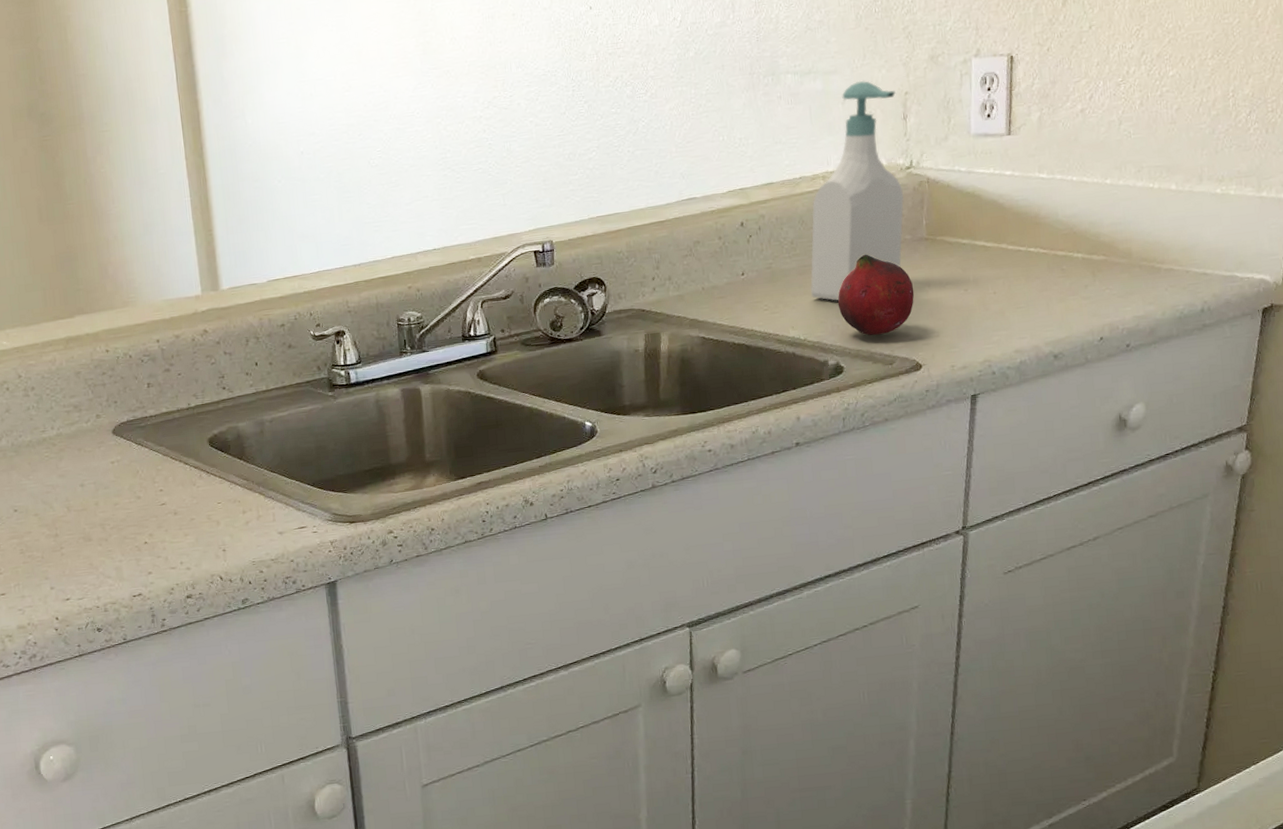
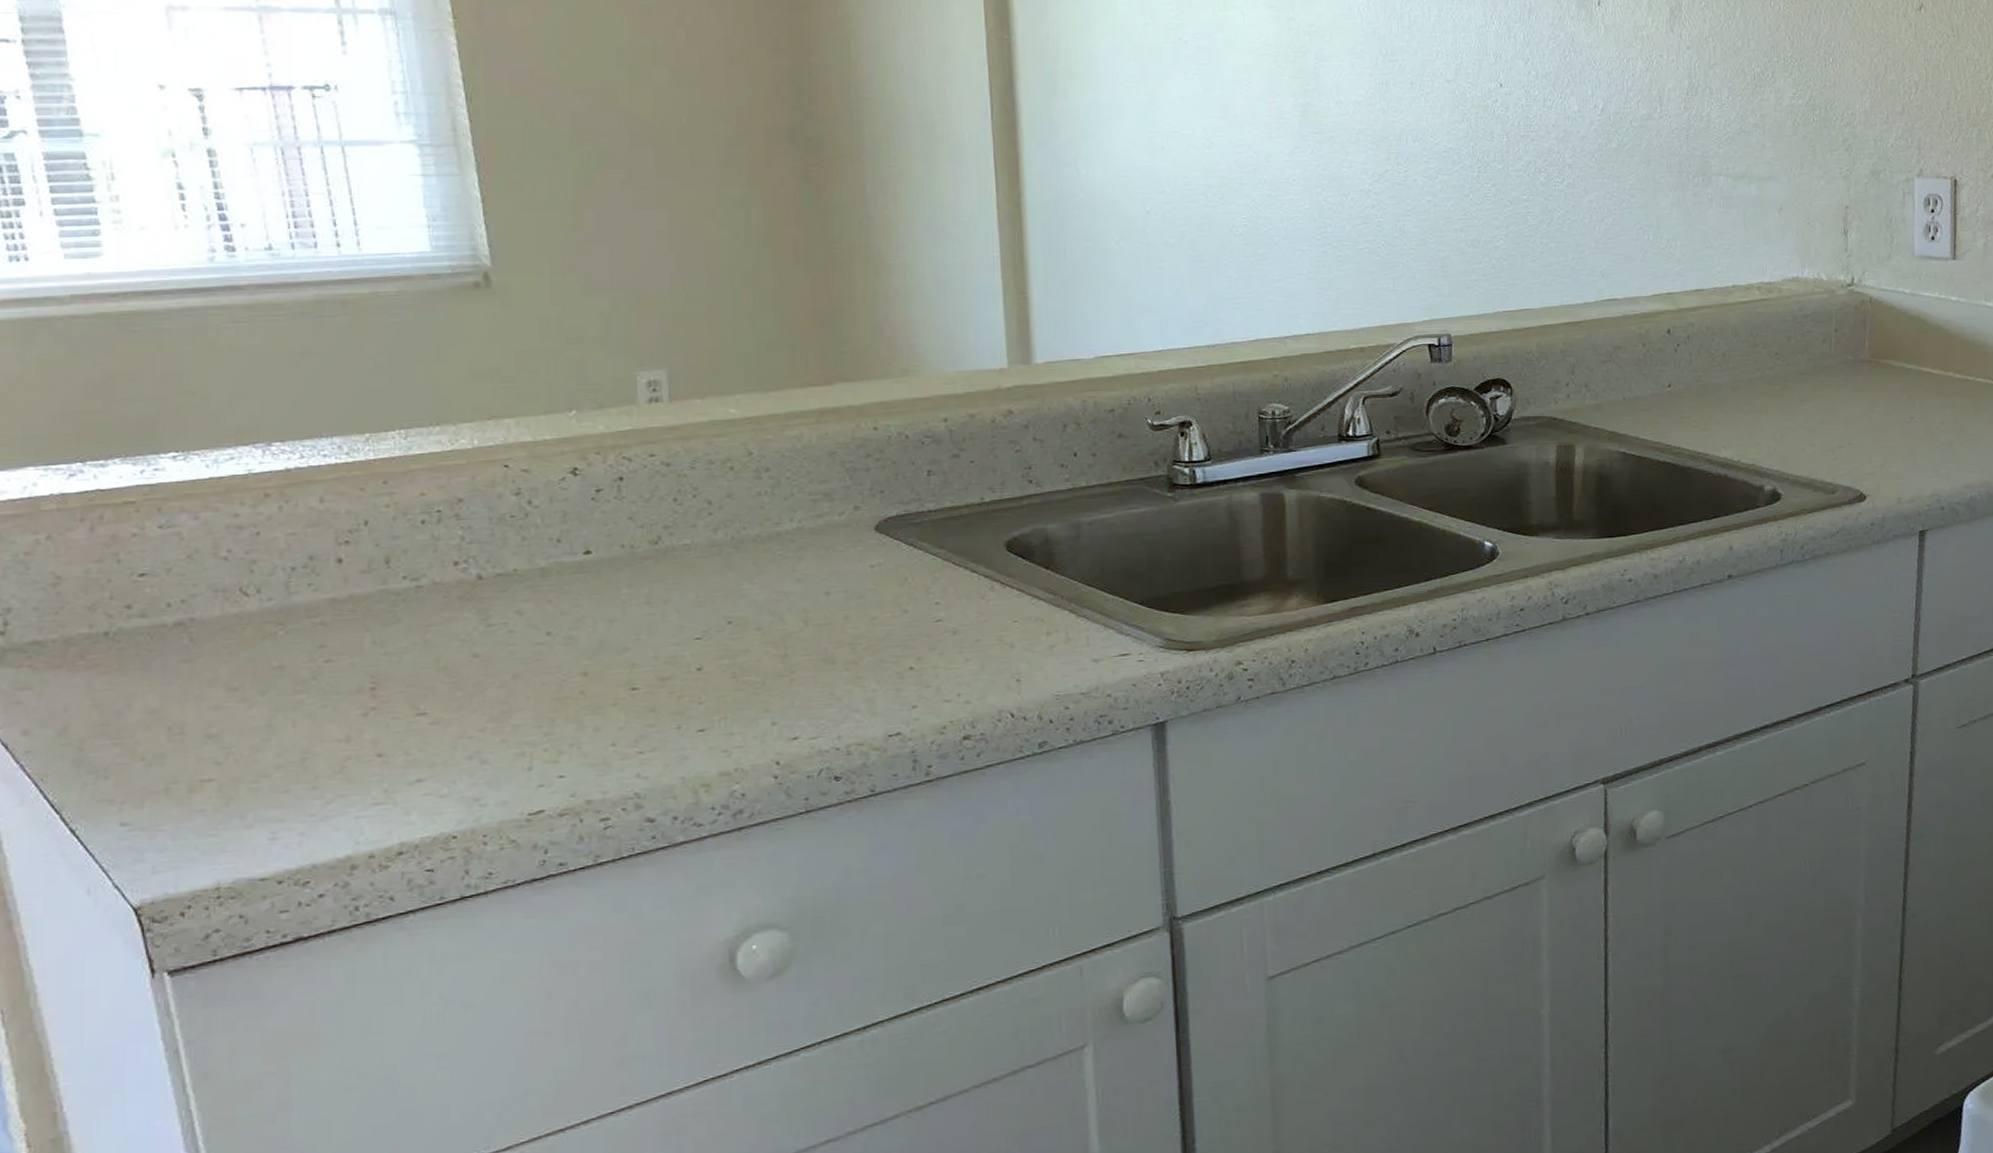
soap bottle: present [810,80,905,301] -> none [1744,190,1846,421]
fruit: present [837,254,914,336] -> none [1774,373,1857,461]

